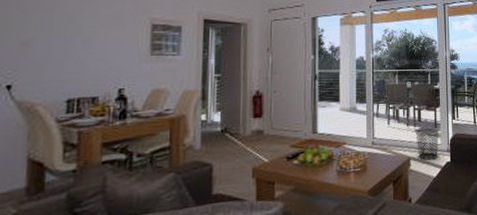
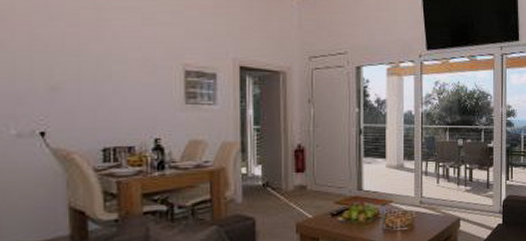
waste bin: present [415,127,440,160] -> none [466,188,492,221]

